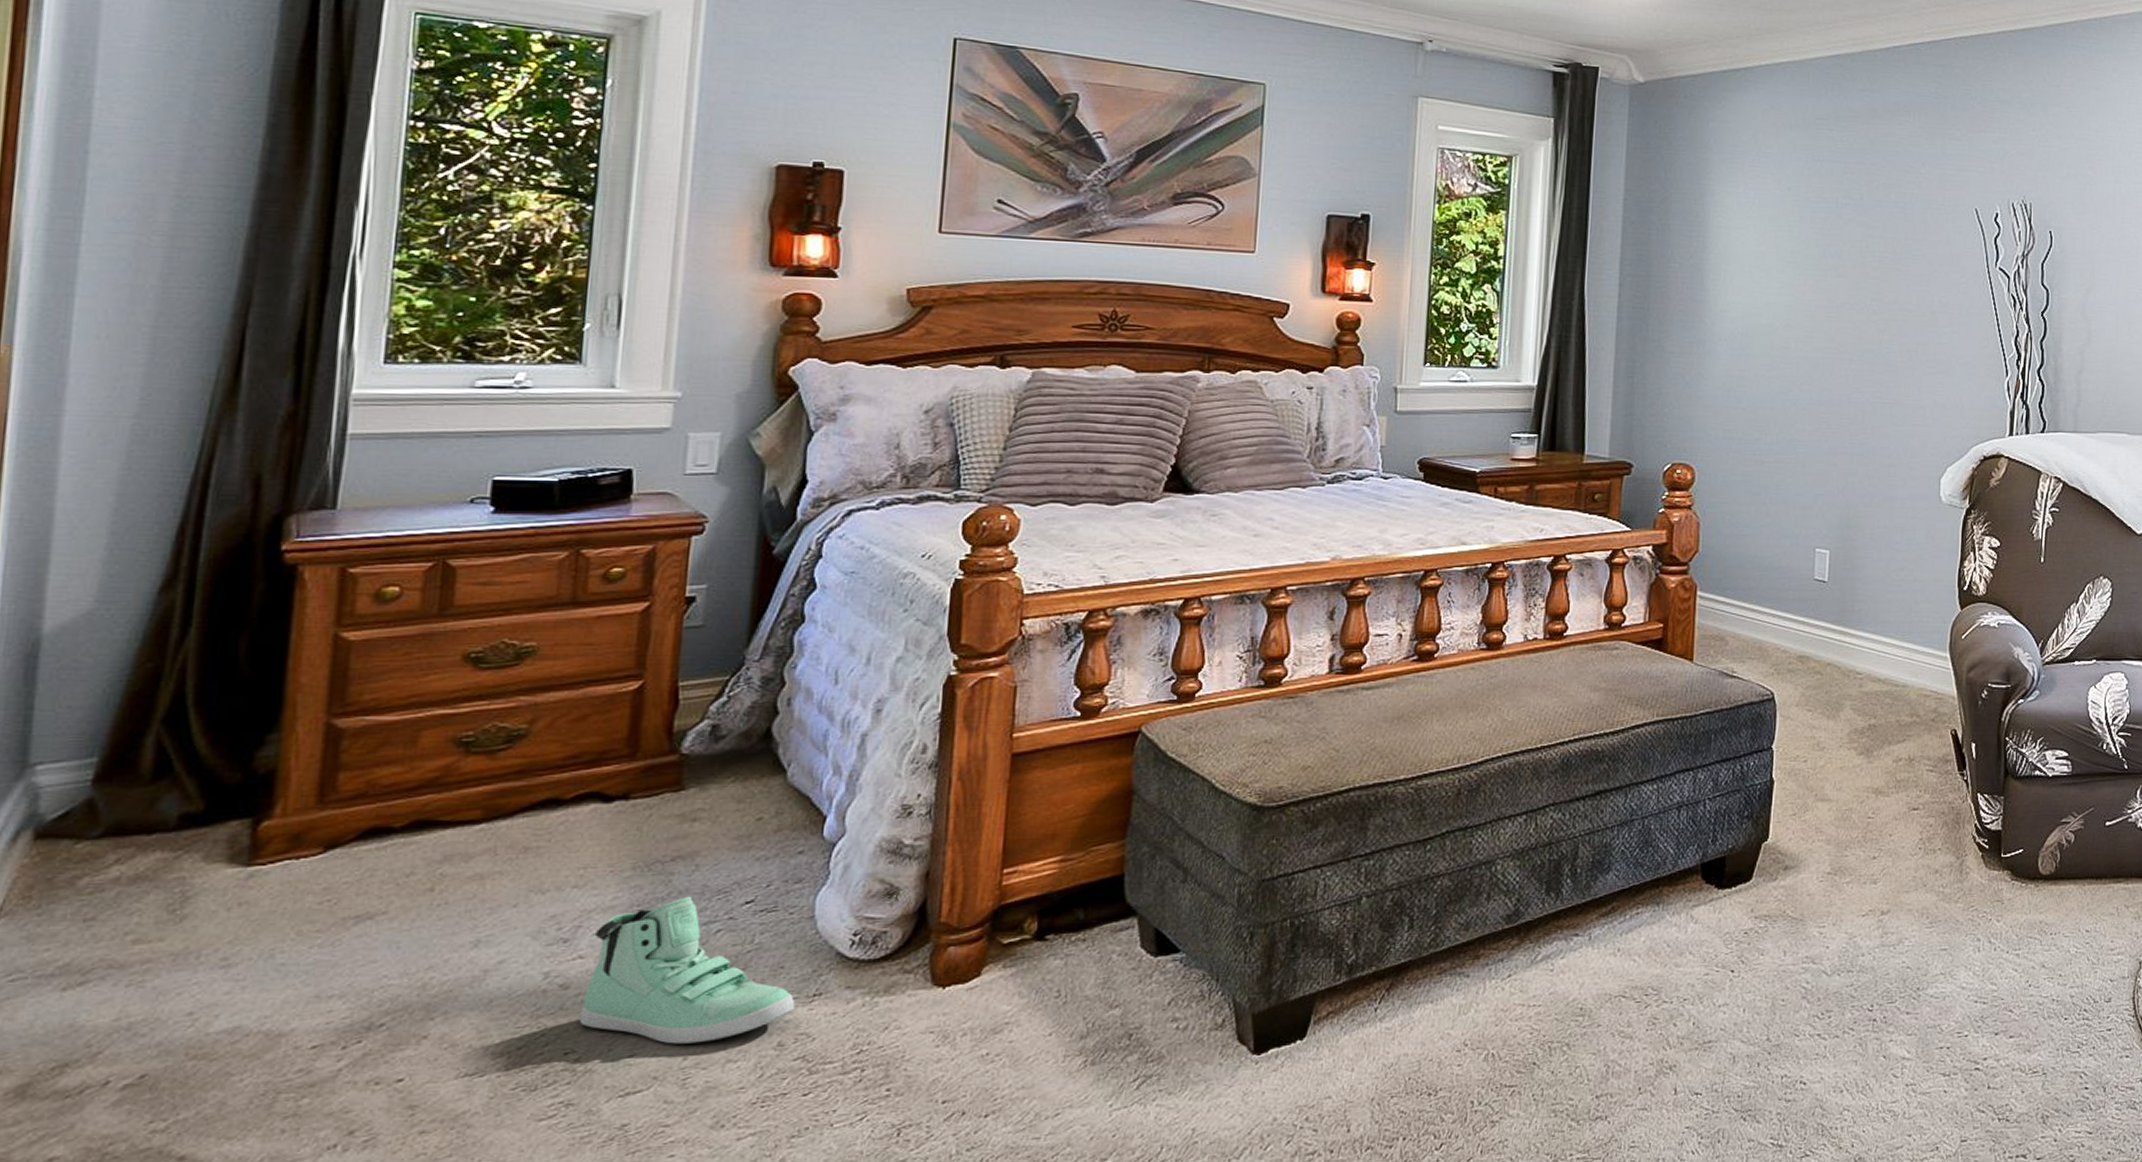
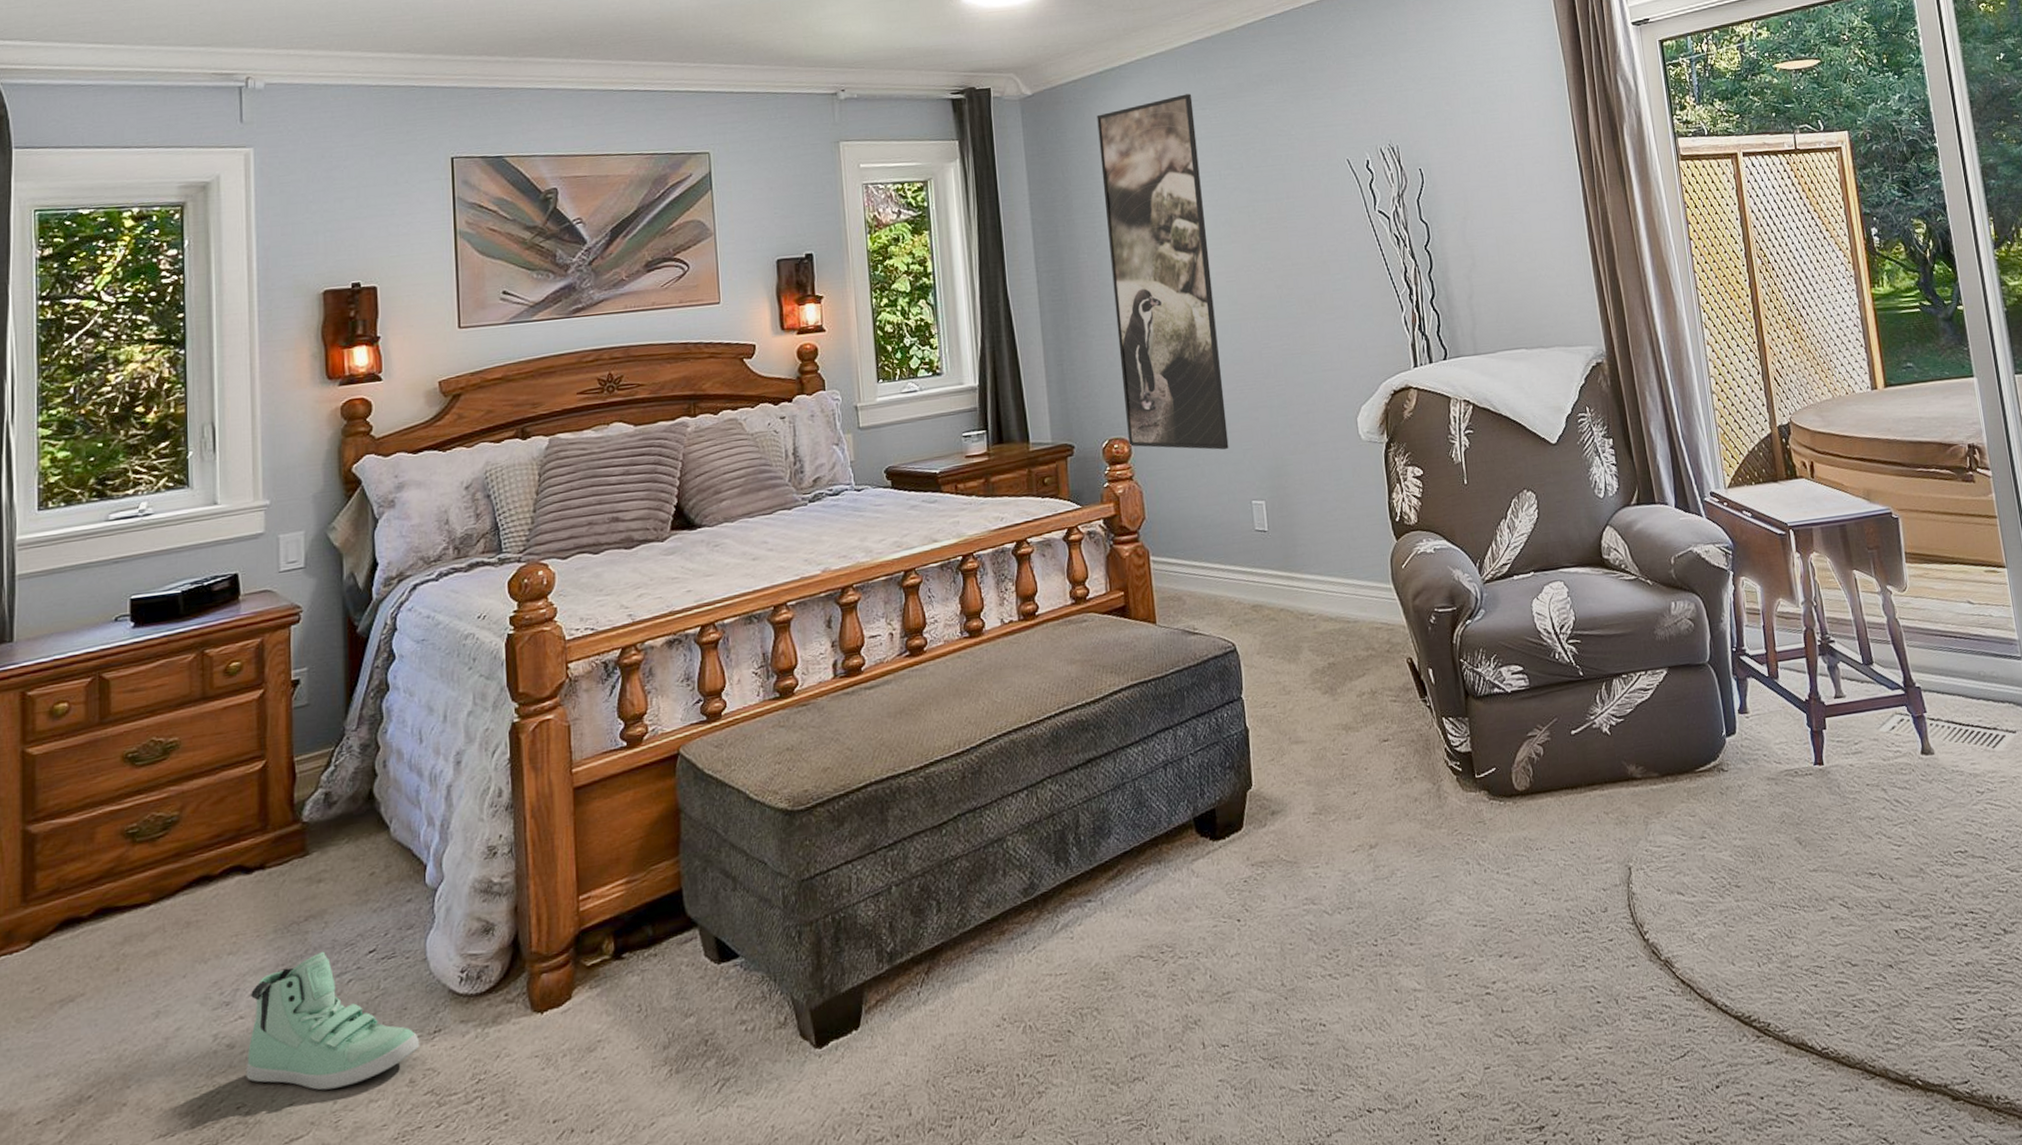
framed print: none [1693,110,1820,492] -> present [1097,93,1229,450]

